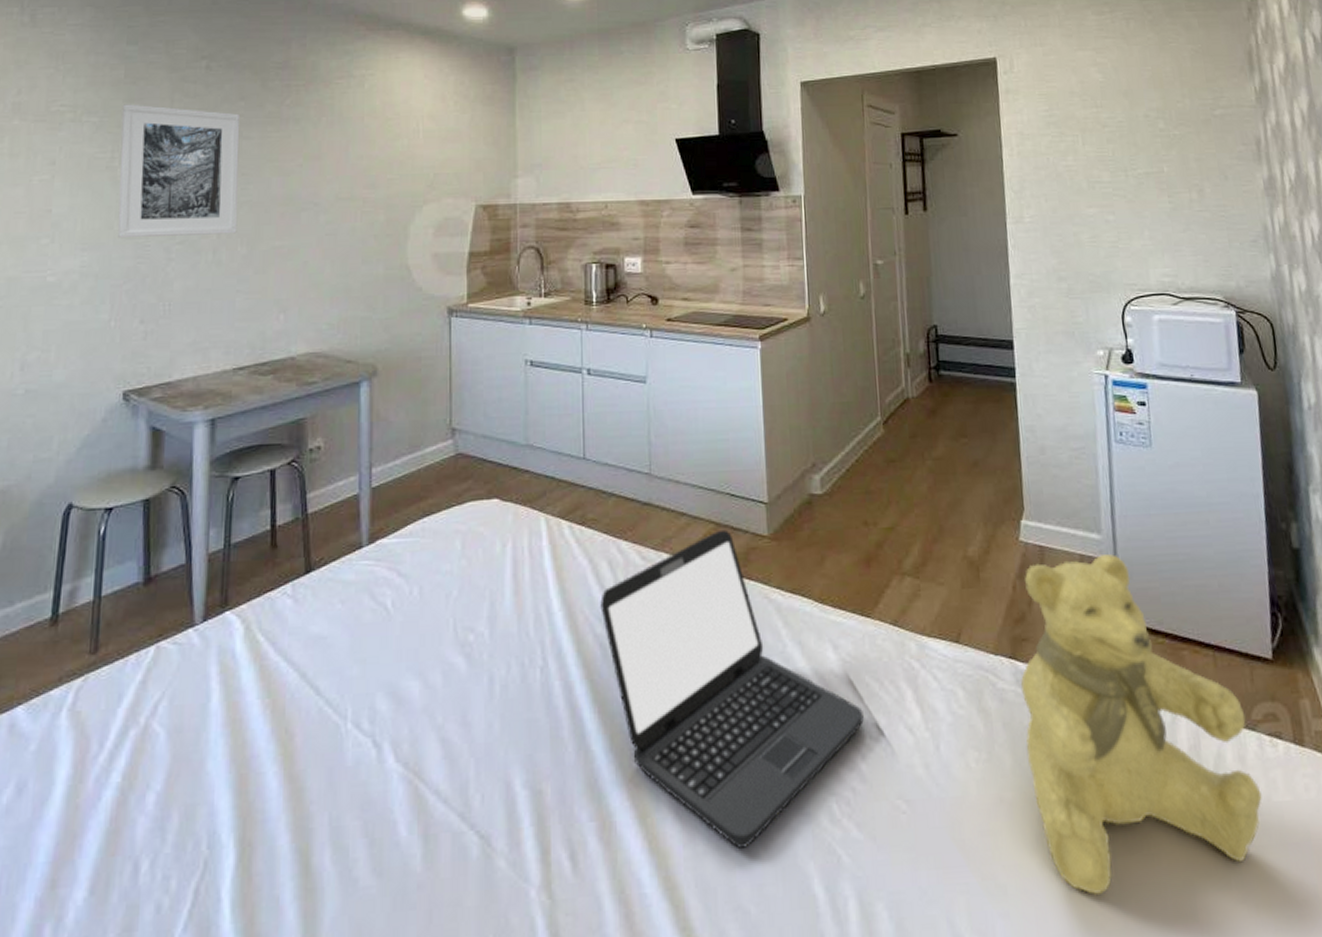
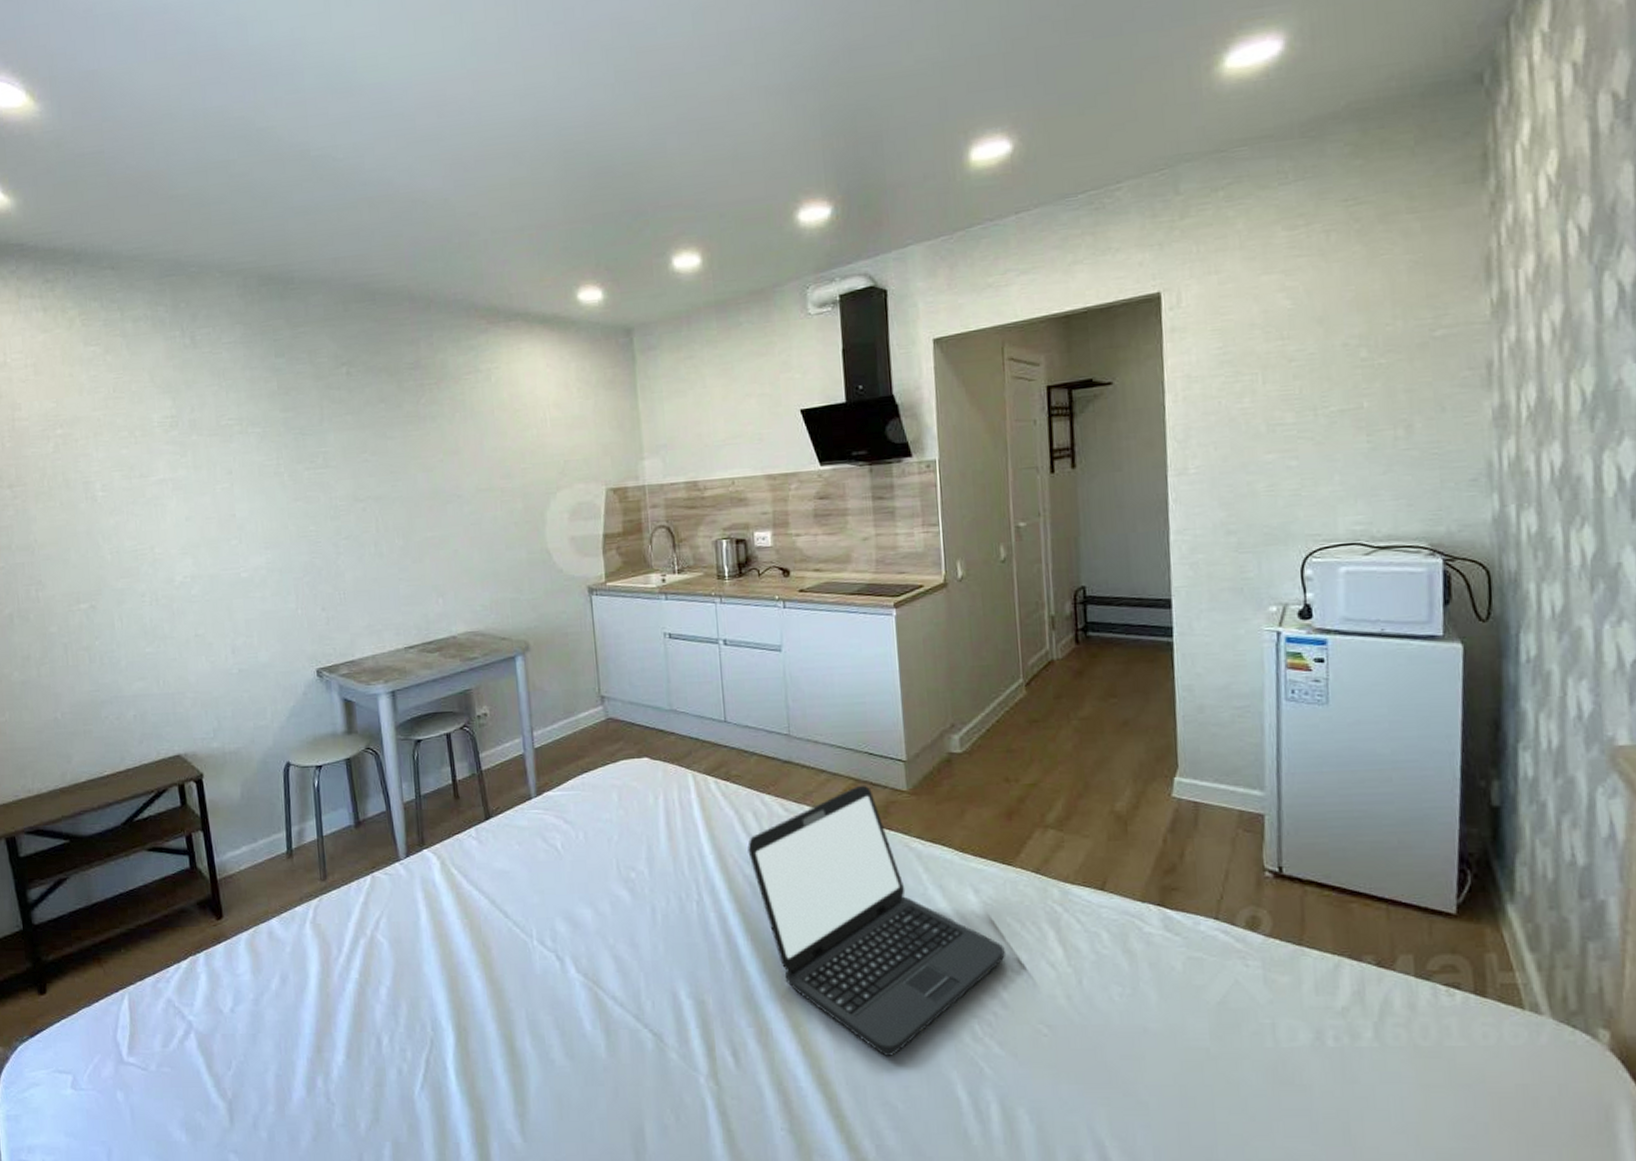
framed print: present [117,104,240,239] -> none [279,413,393,537]
teddy bear: present [1020,554,1262,896] -> none [1168,810,1432,1117]

